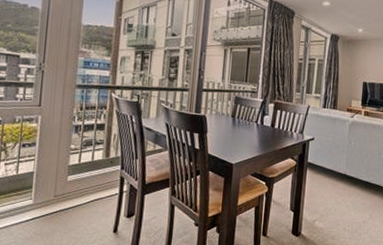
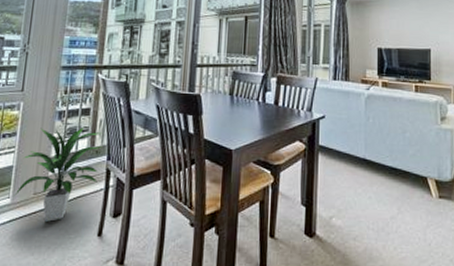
indoor plant: none [36,139,116,220] -> present [14,128,102,222]

